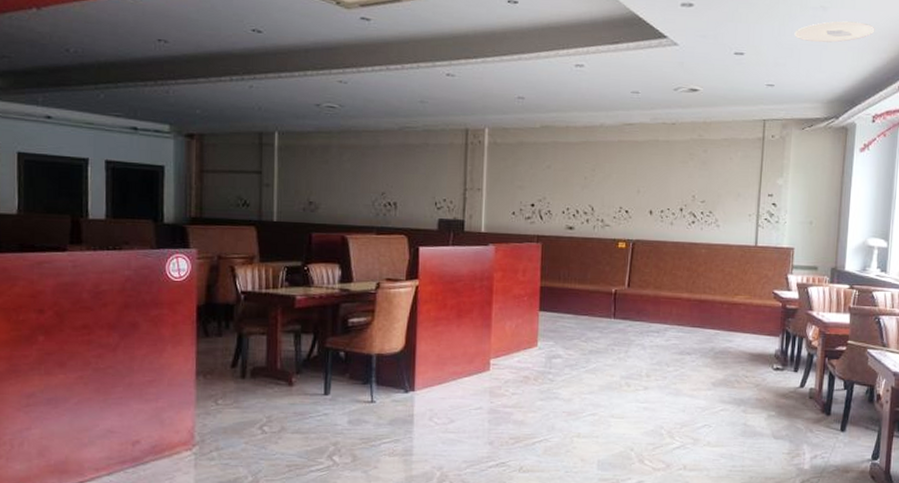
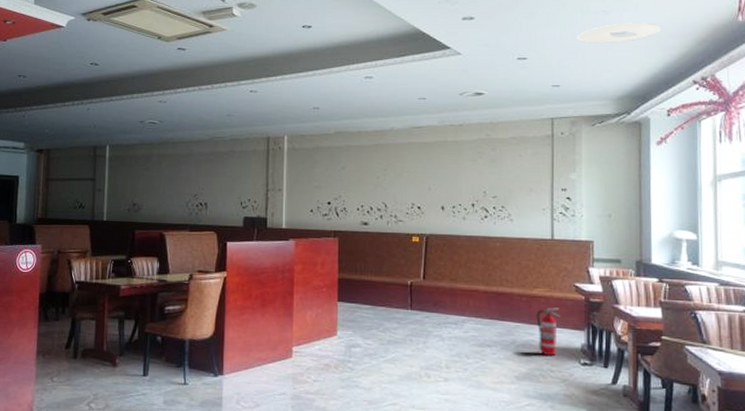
fire extinguisher: none [735,314,758,361] -> present [536,307,560,355]

